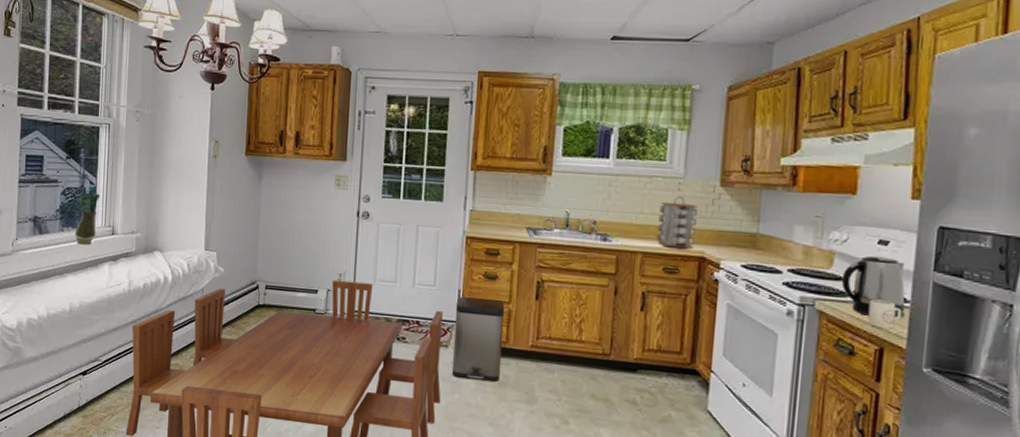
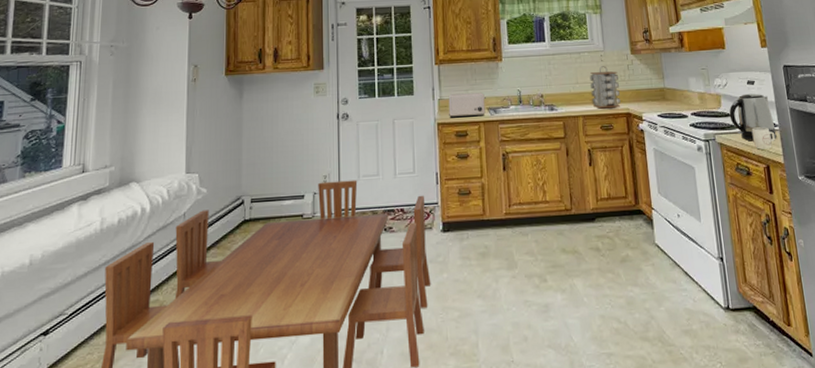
vase: present [75,188,100,245] -> none [38,129,69,189]
pedal bin: present [451,296,505,383] -> none [435,176,482,258]
toaster: none [480,206,526,237] -> present [448,92,486,118]

